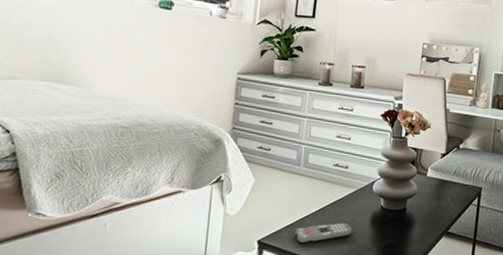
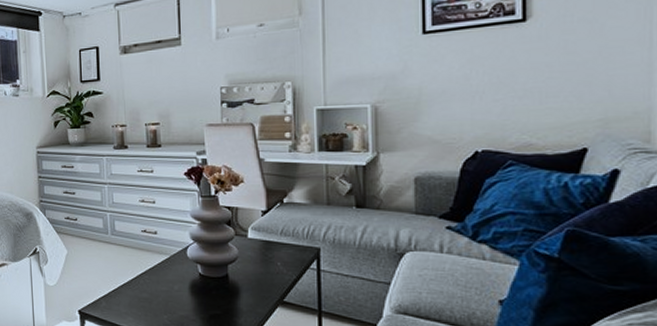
remote control: present [295,222,352,244] -> none [113,291,171,314]

